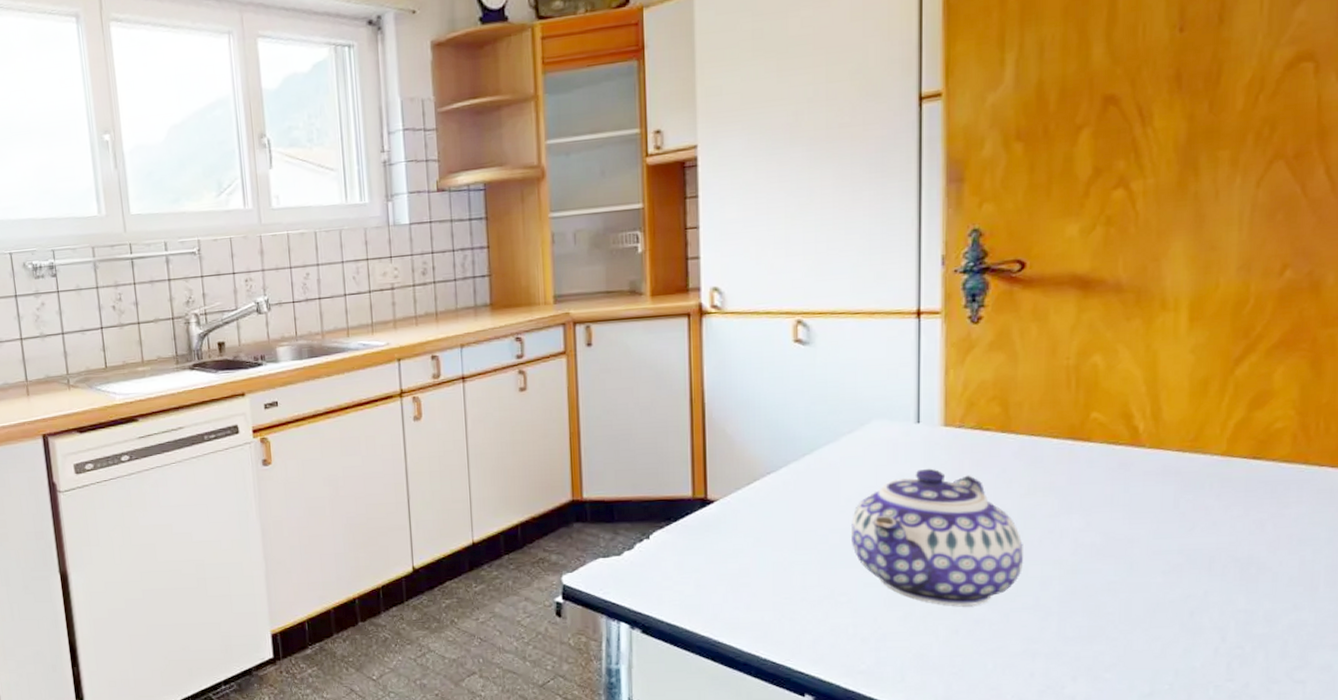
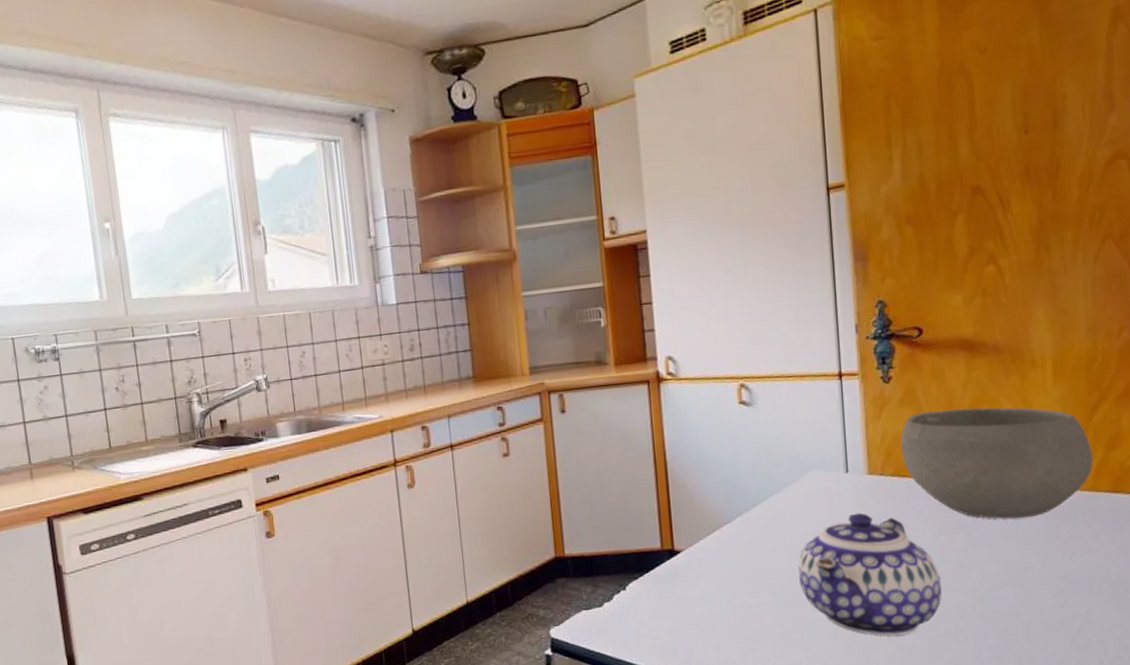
bowl: none [986,355,1231,484] -> present [900,407,1093,520]

